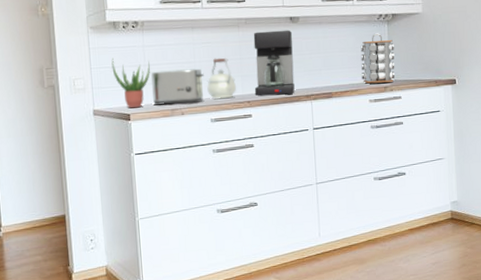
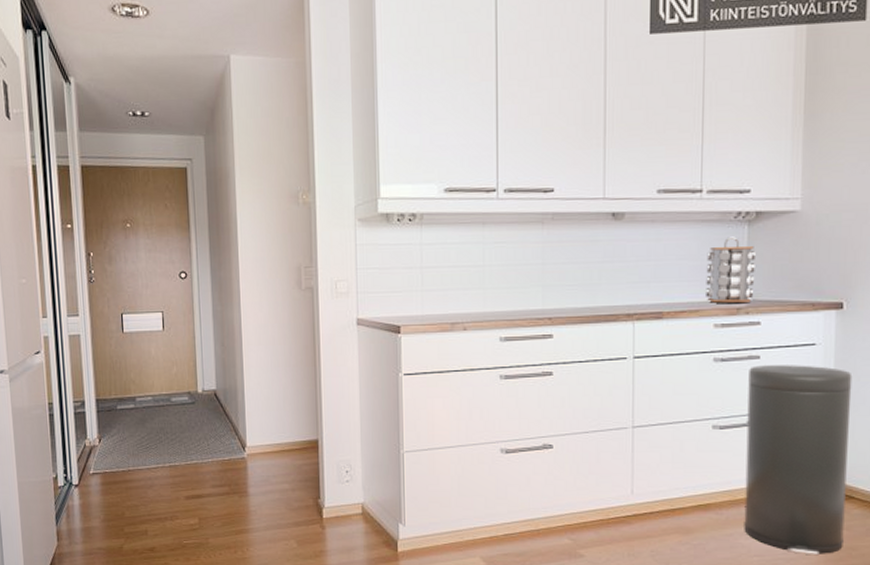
potted plant: present [111,58,150,109] -> none [381,257,428,319]
toaster: present [150,68,204,105] -> none [428,274,495,317]
kettle: present [207,57,237,99] -> none [498,261,536,312]
coffee maker: present [253,30,295,96] -> none [558,229,614,312]
pedal bin: none [396,127,470,270] -> present [744,365,853,556]

